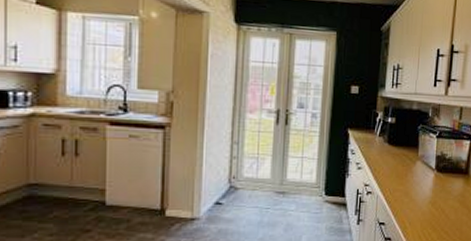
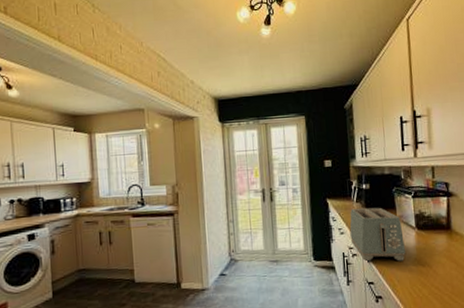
toaster: none [367,142,422,203] -> present [349,207,405,262]

